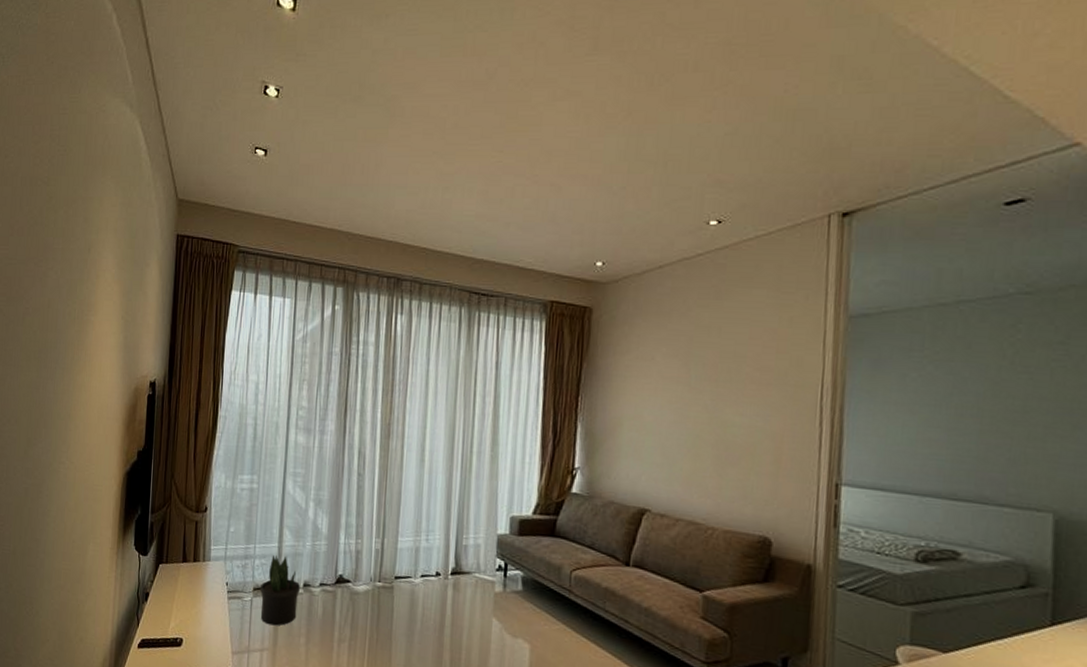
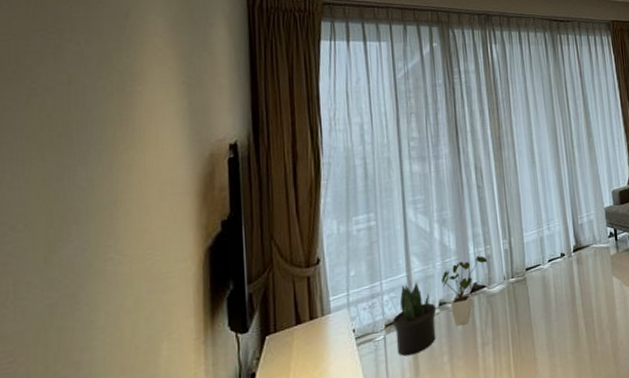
house plant: none [309,546,357,614] -> present [441,255,488,327]

